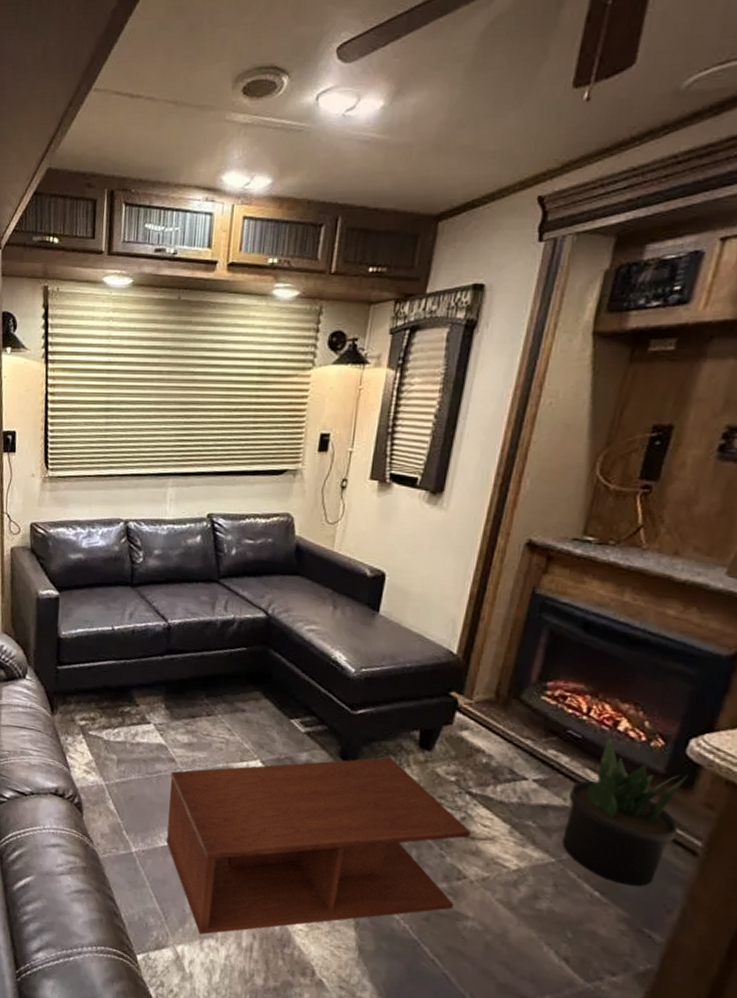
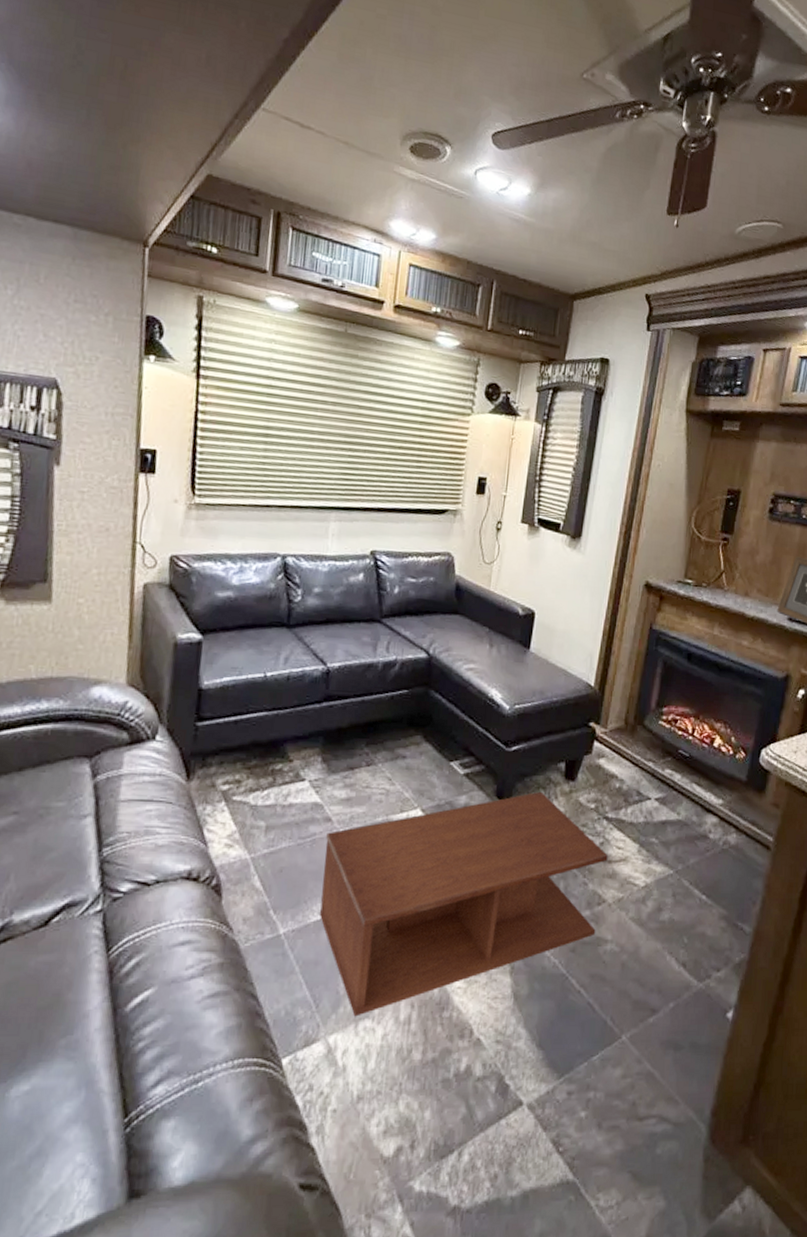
planter: present [562,731,688,887] -> none [678,748,762,885]

